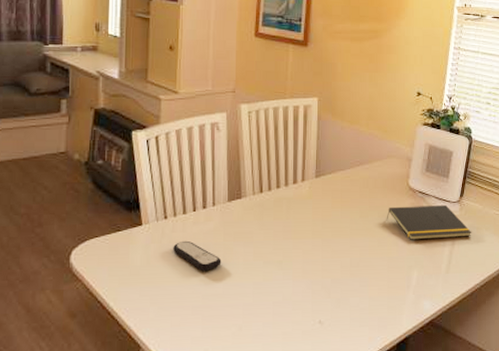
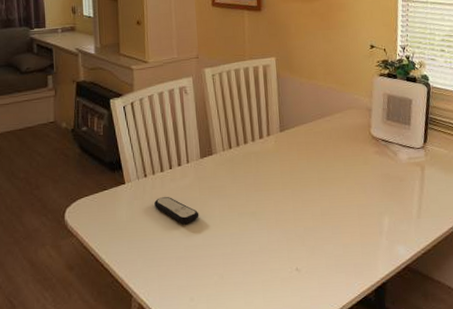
notepad: present [386,204,472,240] -> none [352,151,440,187]

